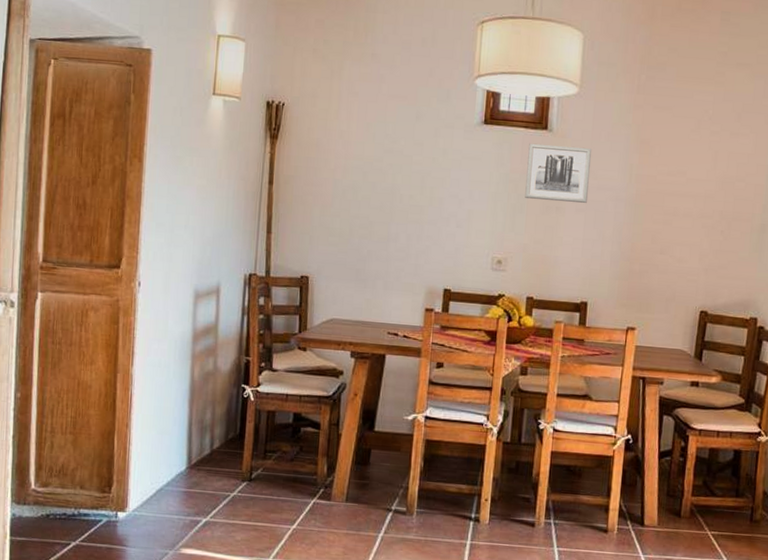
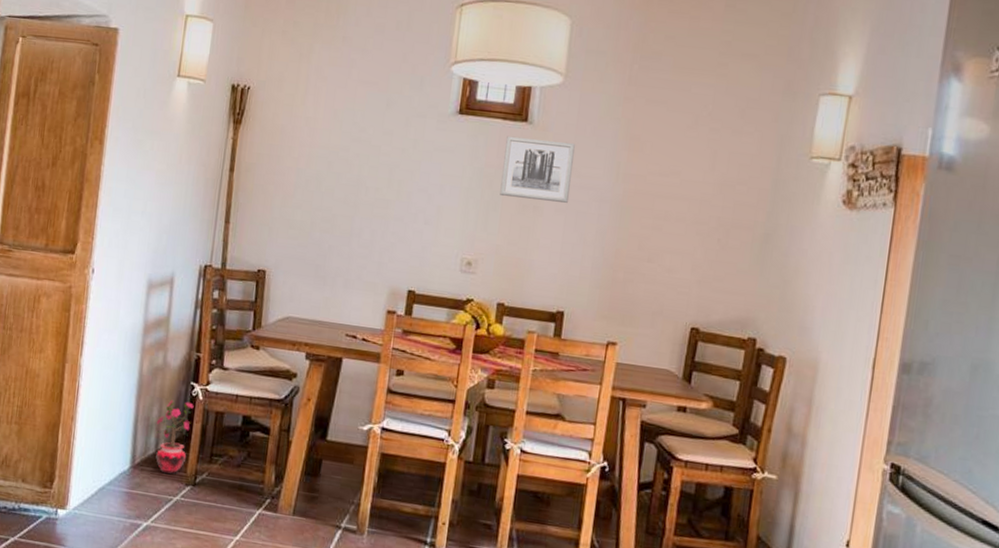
potted plant: none [210,402,246,472] -> present [156,399,194,475]

